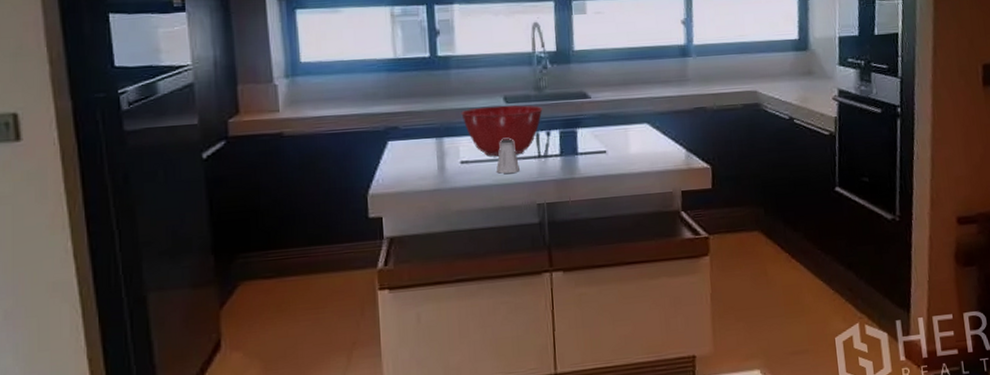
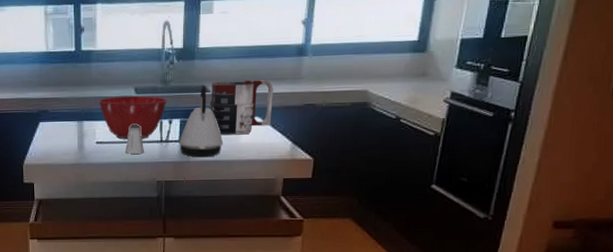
kettle: none [559,90,610,173] -> present [178,85,223,158]
mug: none [591,83,661,145] -> present [209,79,273,134]

